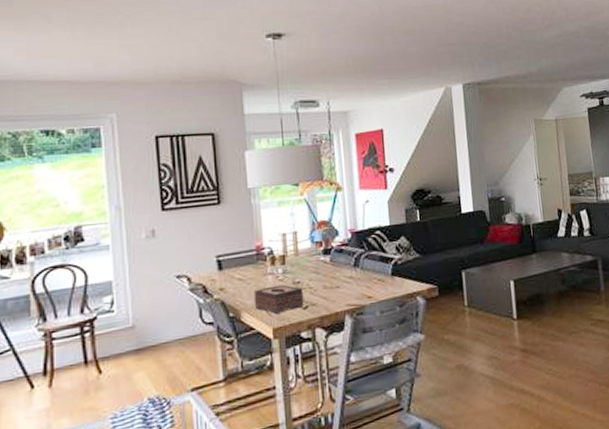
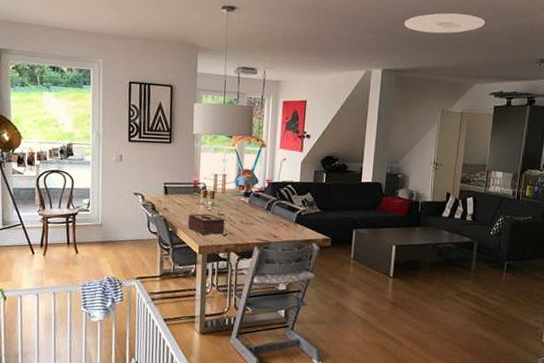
ceiling light: none [478,17,561,40] -> present [404,13,485,34]

